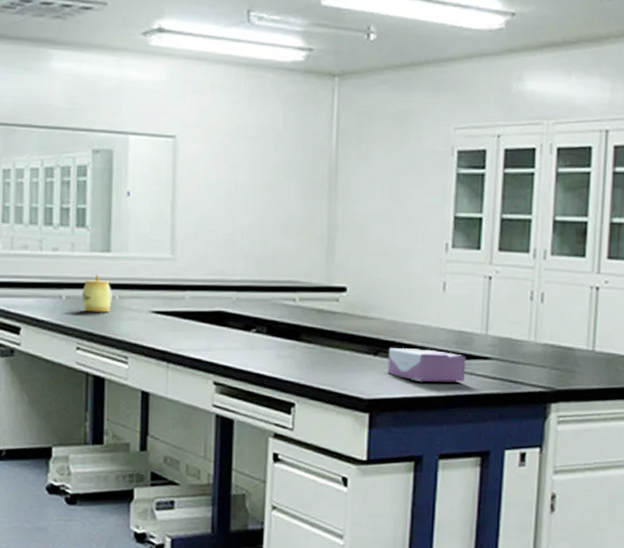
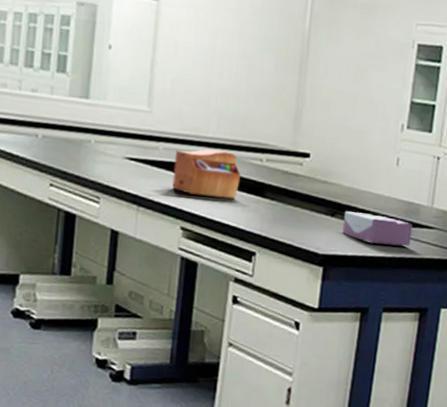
jar: present [82,274,112,313] -> none [58,118,88,155]
sewing box: none [202,293,274,346] -> present [172,148,242,199]

